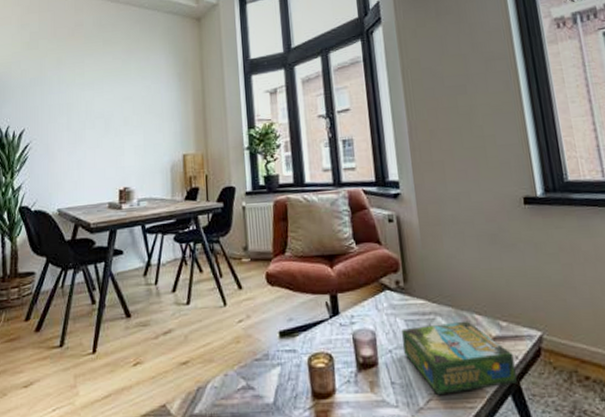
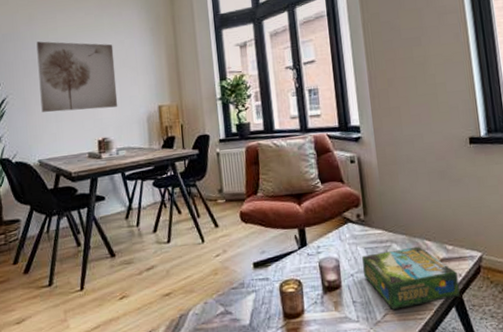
wall art: none [63,86,142,159] -> present [36,41,118,112]

